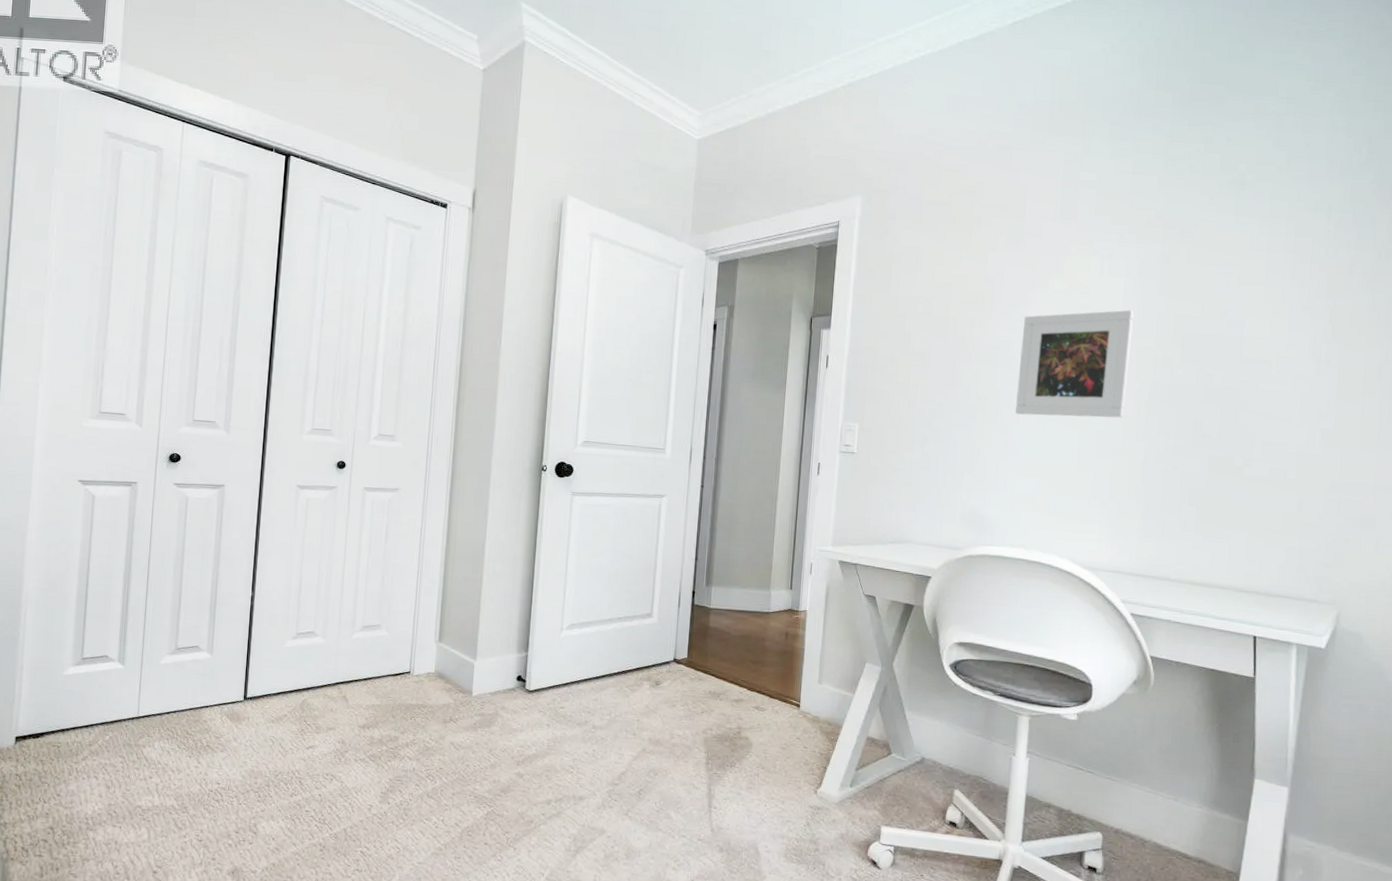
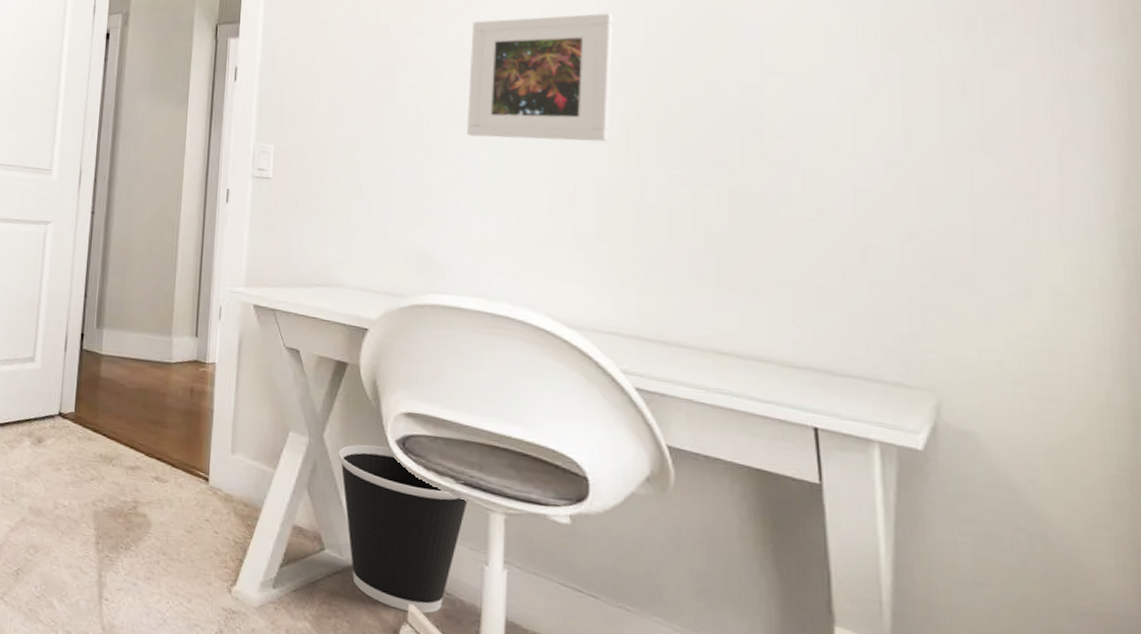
wastebasket: none [904,669,1002,796] -> present [338,444,468,614]

